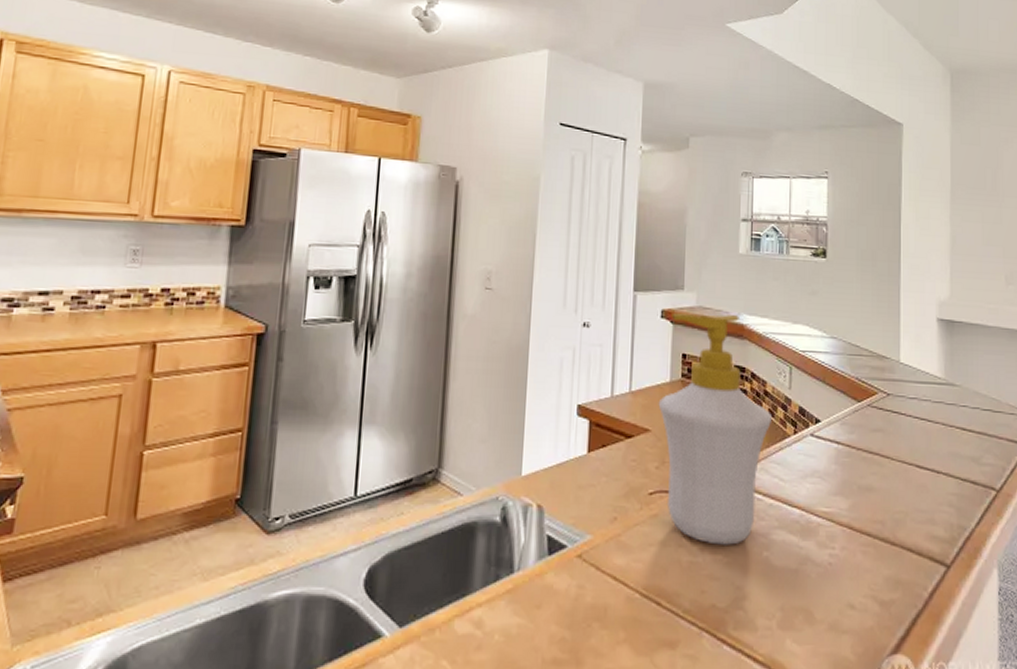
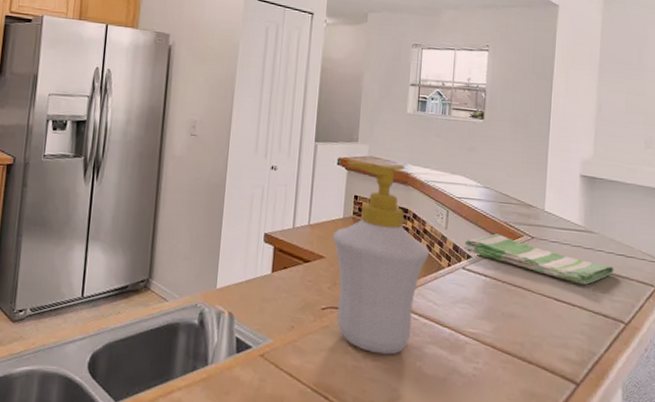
dish towel: none [811,392,981,447] -> present [464,233,614,285]

